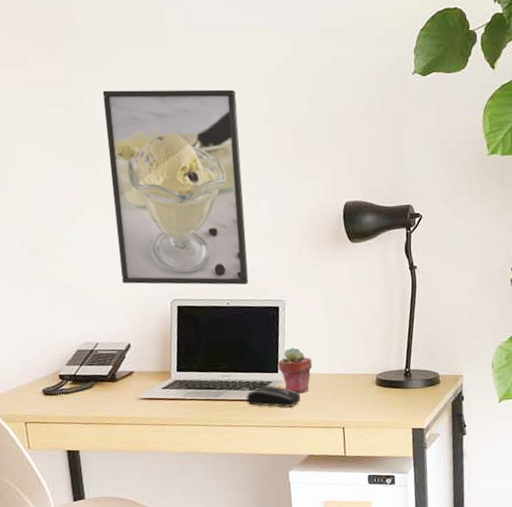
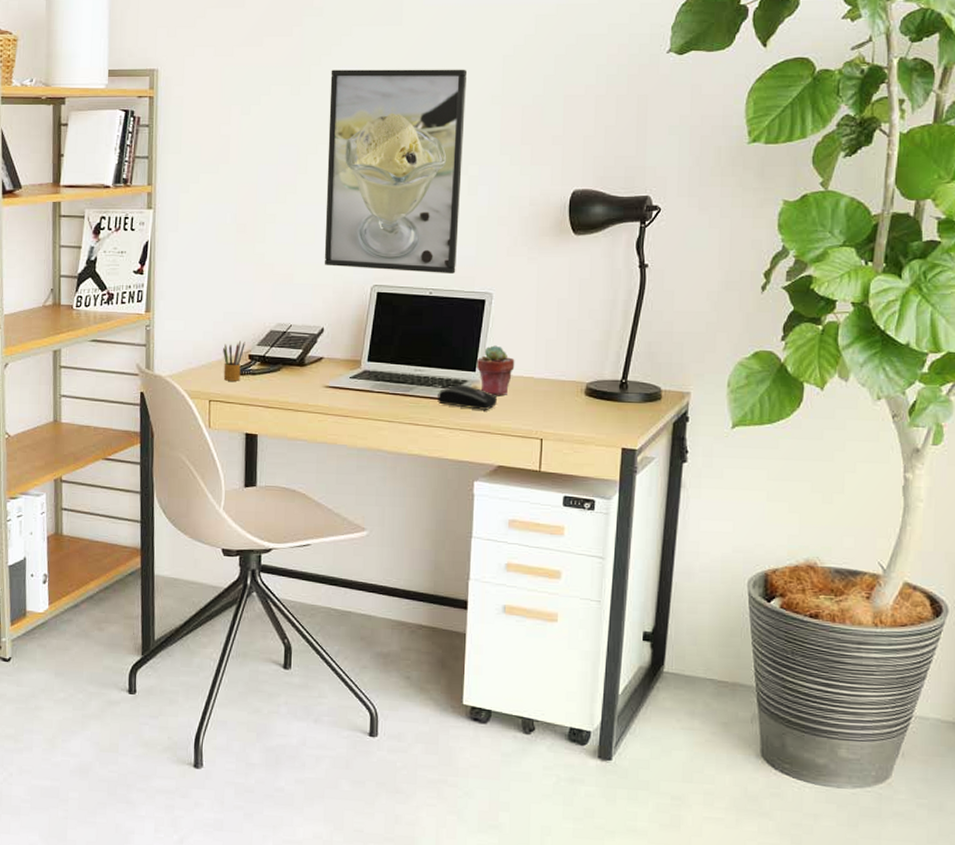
pencil box: none [32,362,54,402] -> present [223,340,245,381]

